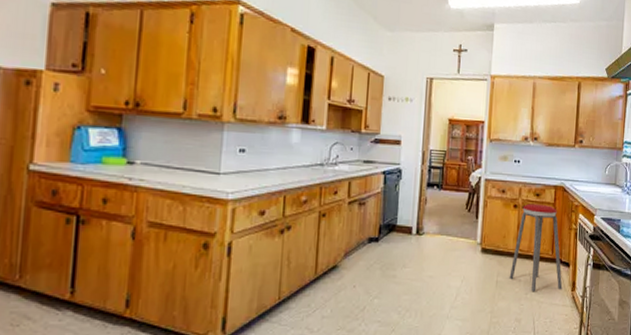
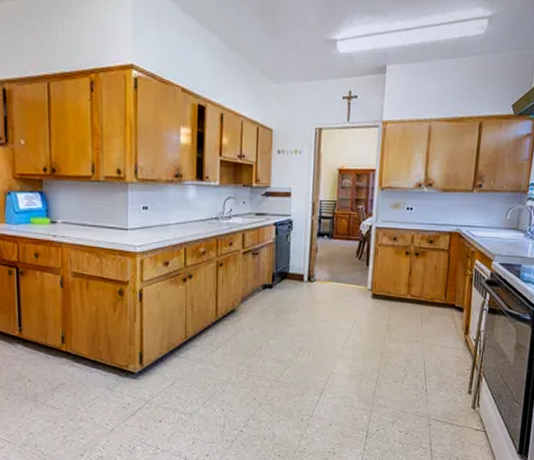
music stool: present [509,203,563,292] -> none [400,250,455,335]

